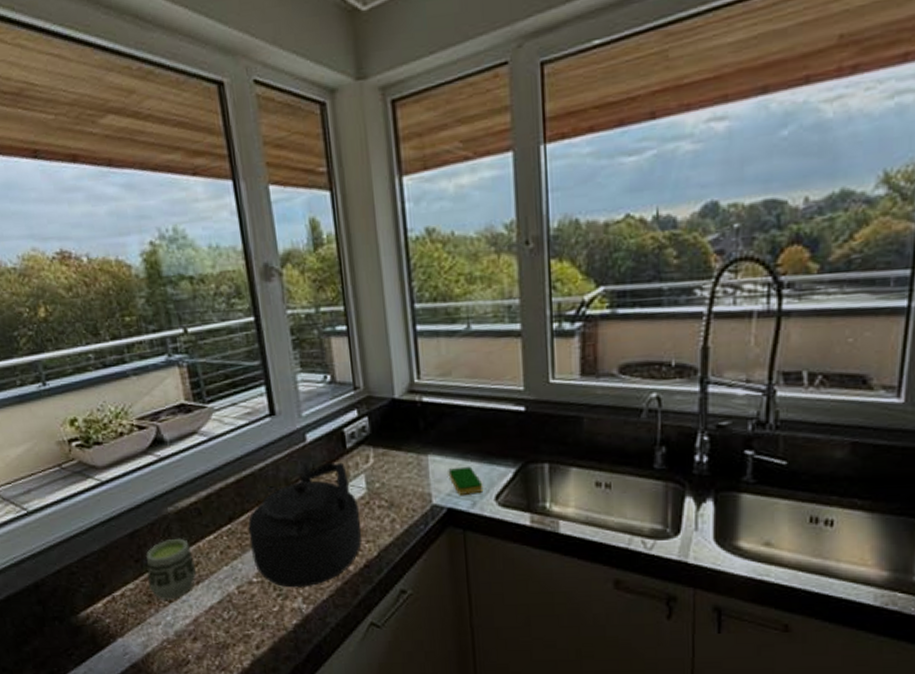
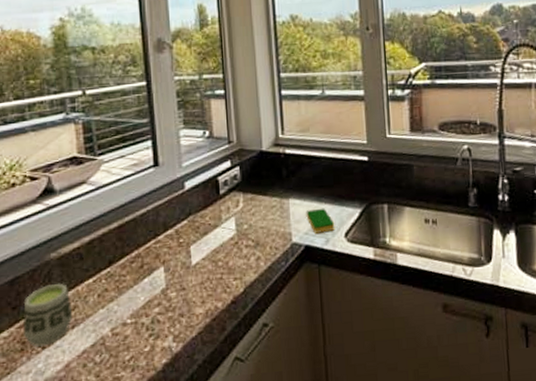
kettle: present [247,461,362,588] -> none [126,206,230,327]

